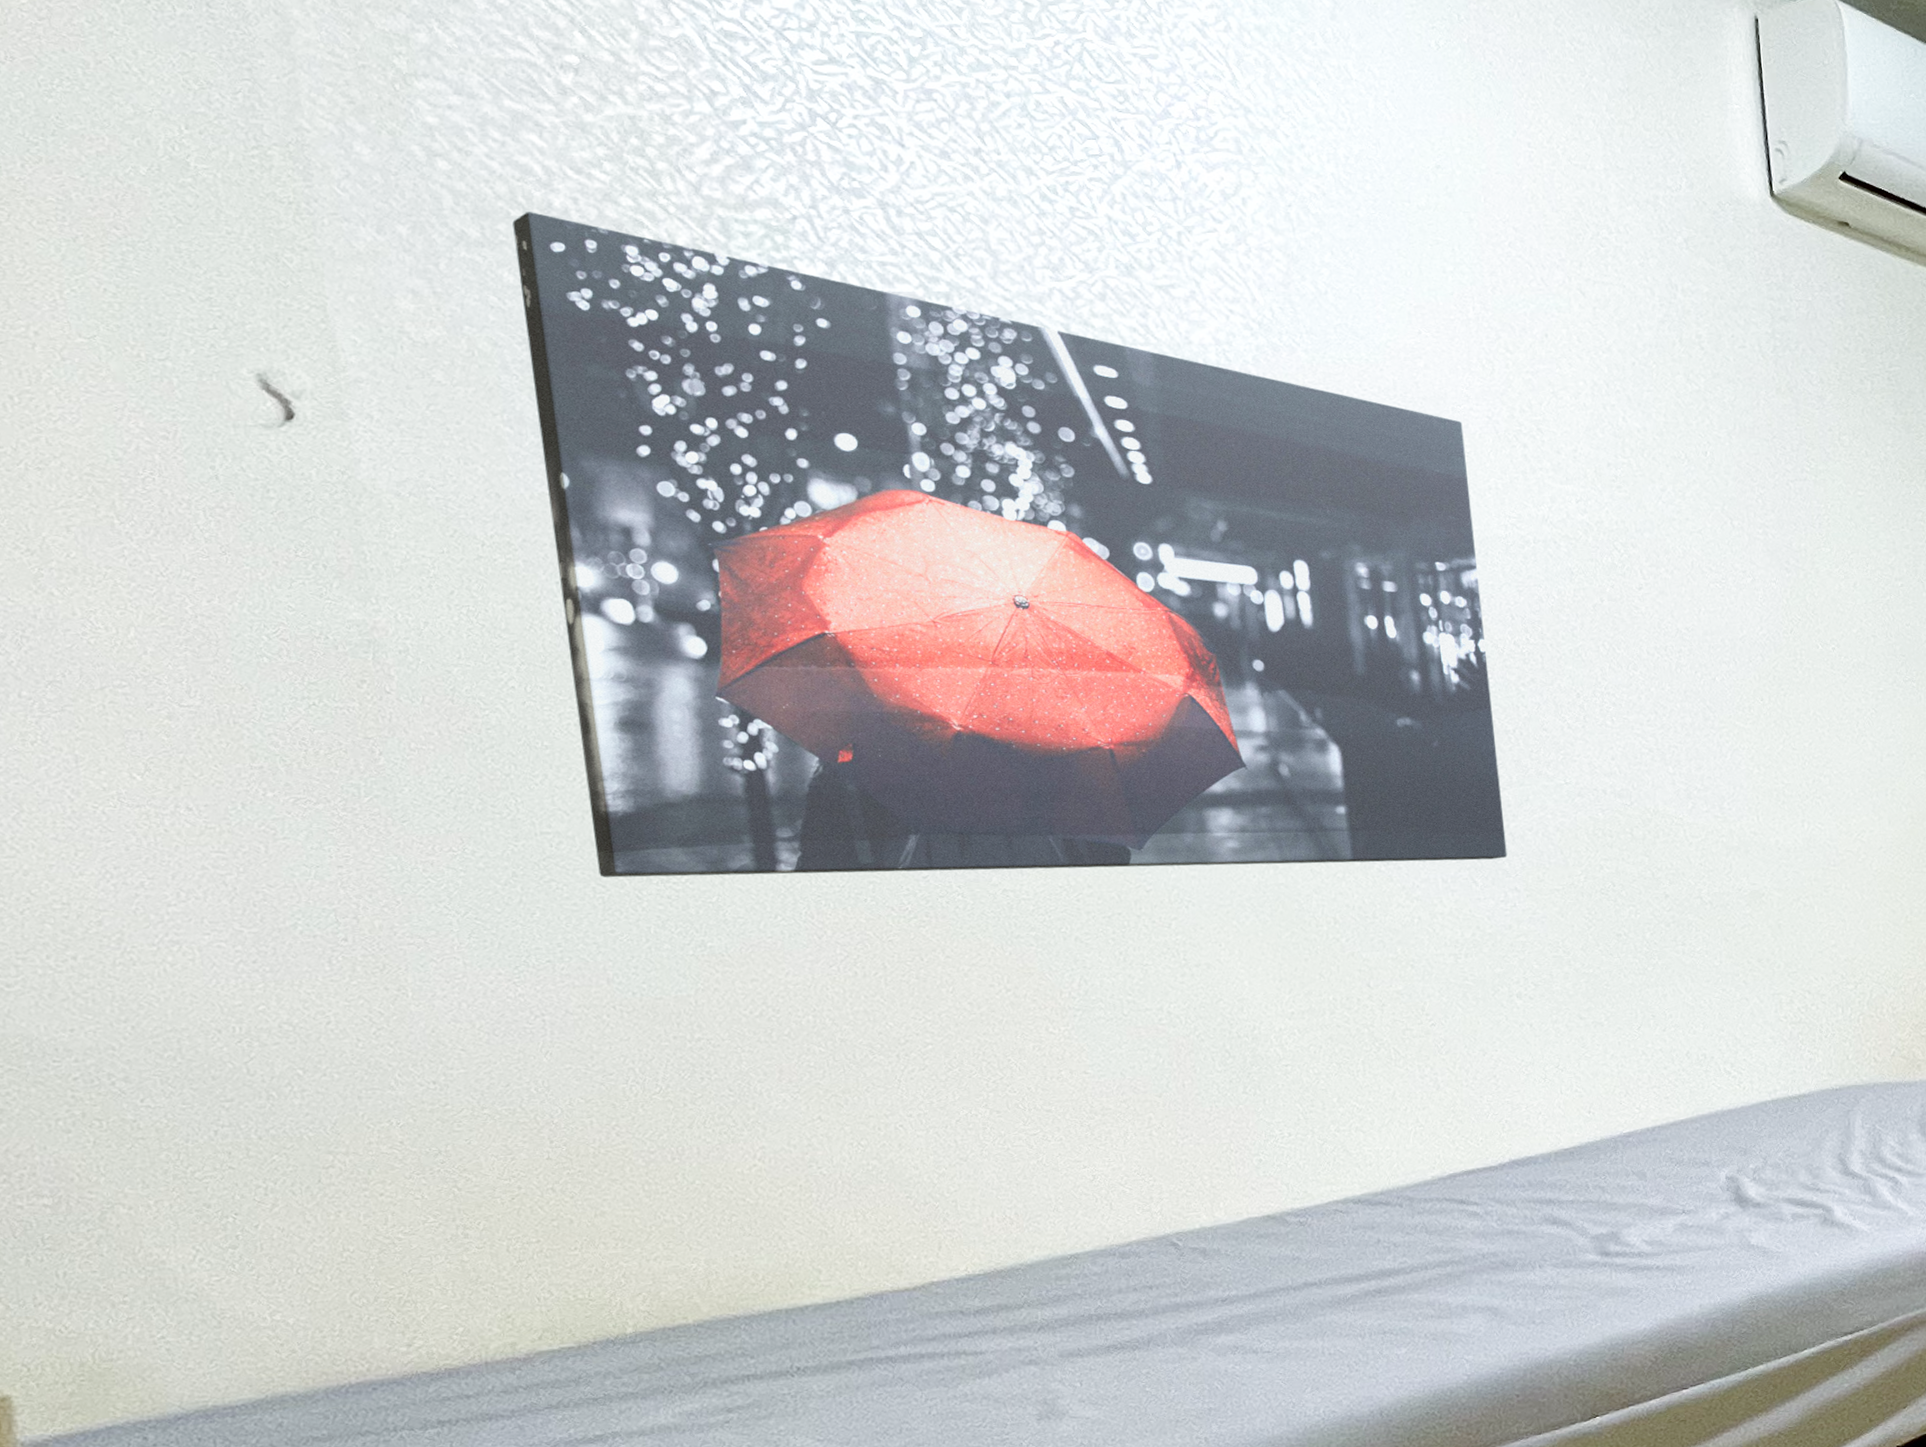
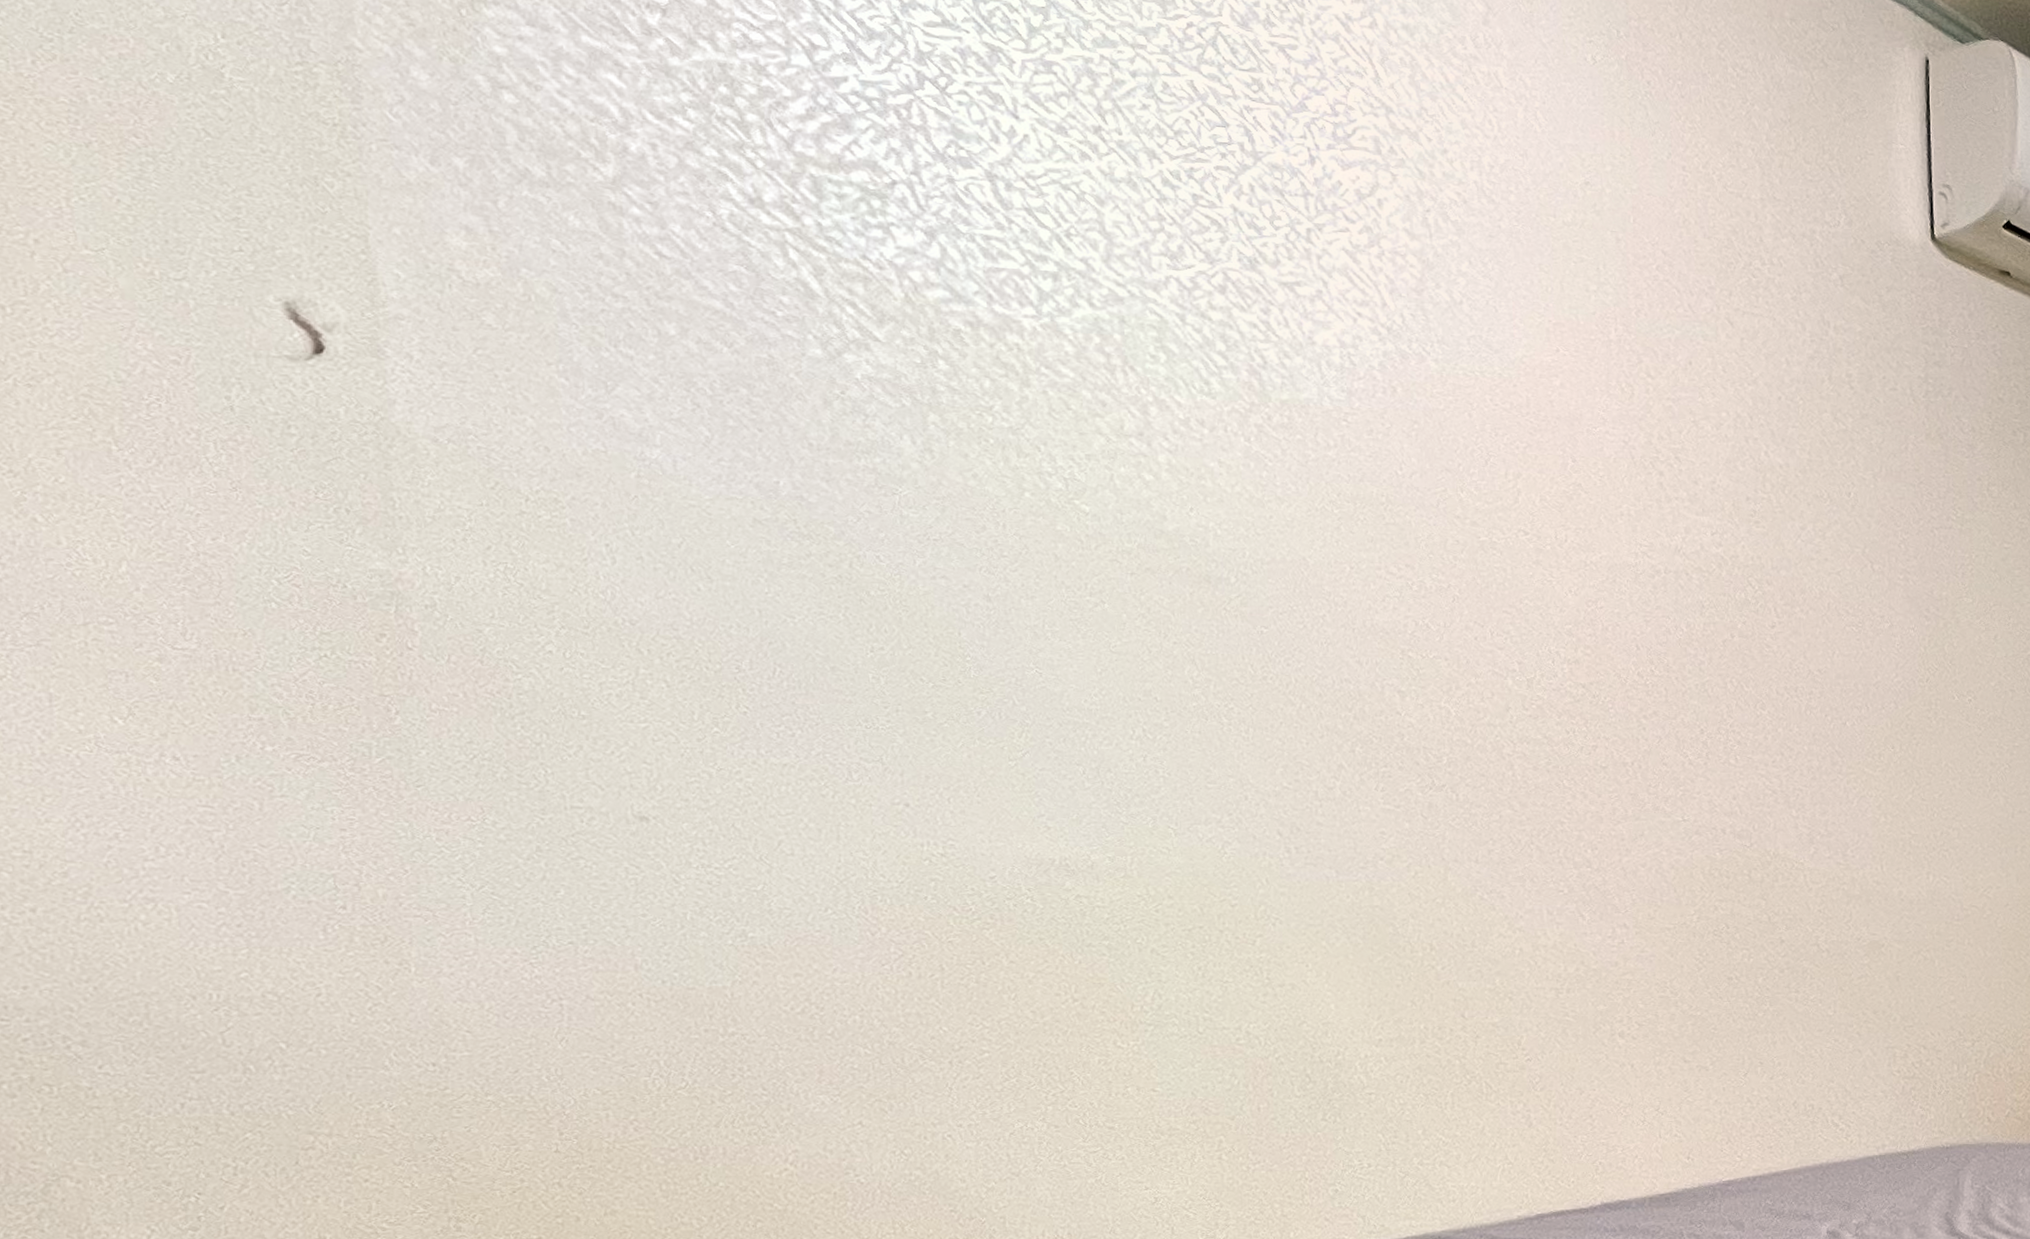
wall art: present [512,212,1508,878] -> none [582,154,1618,894]

